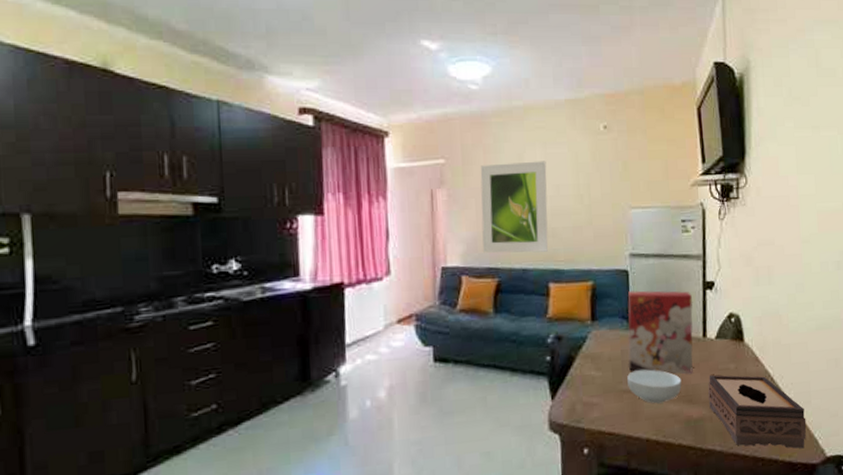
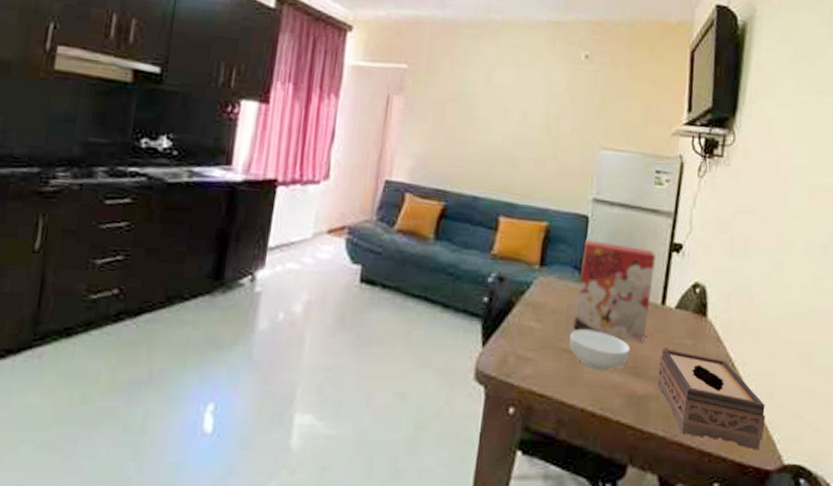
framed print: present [480,161,548,253] -> none [432,77,517,182]

